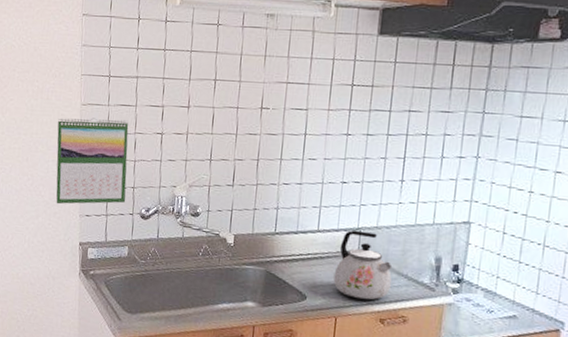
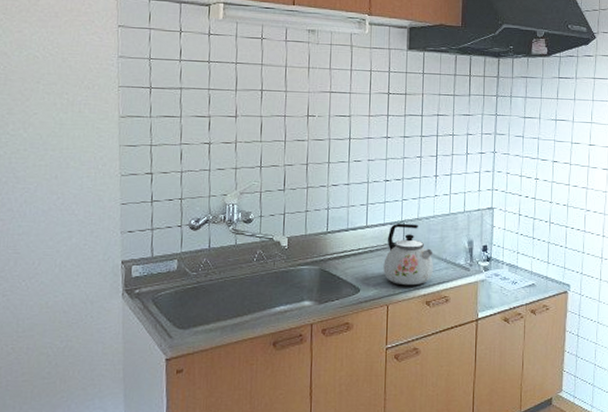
calendar: present [56,118,129,205] -> none [91,130,174,223]

